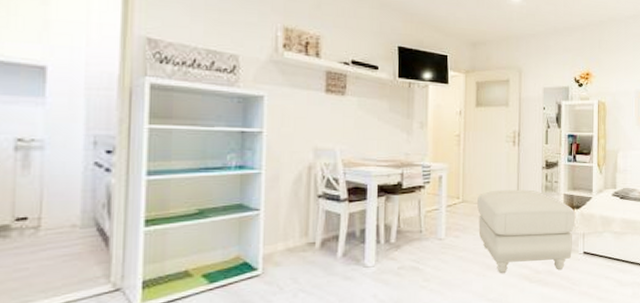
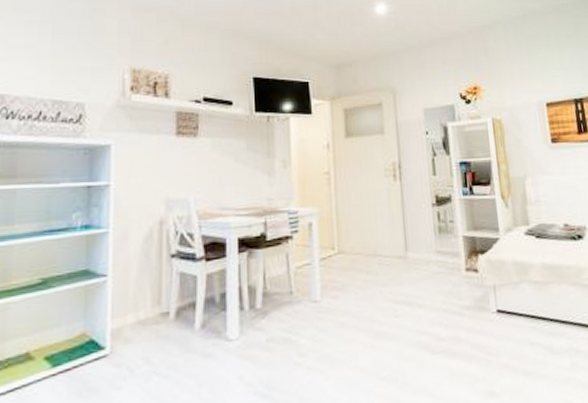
ottoman: present [477,189,576,273] -> none [356,233,482,342]

